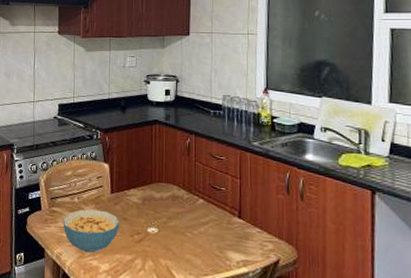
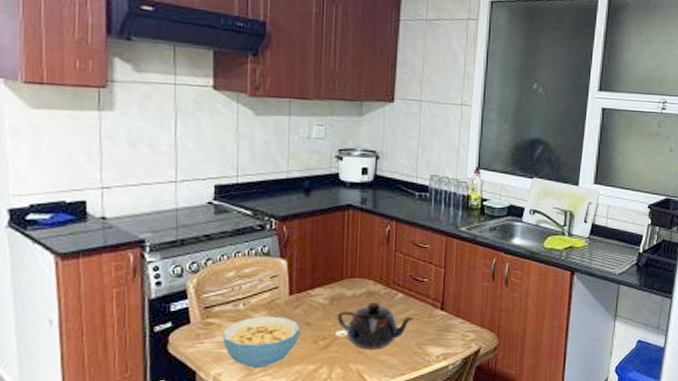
teapot: none [148,204,215,249] -> present [337,301,415,350]

